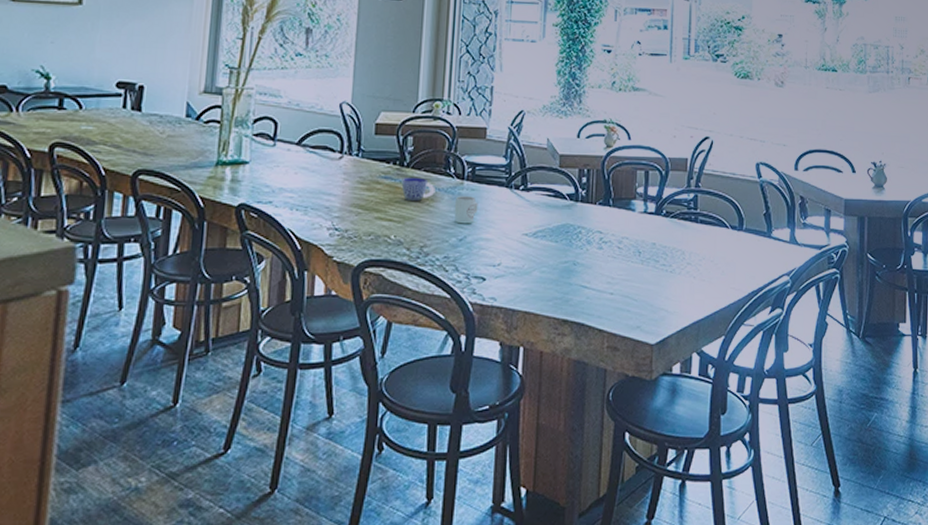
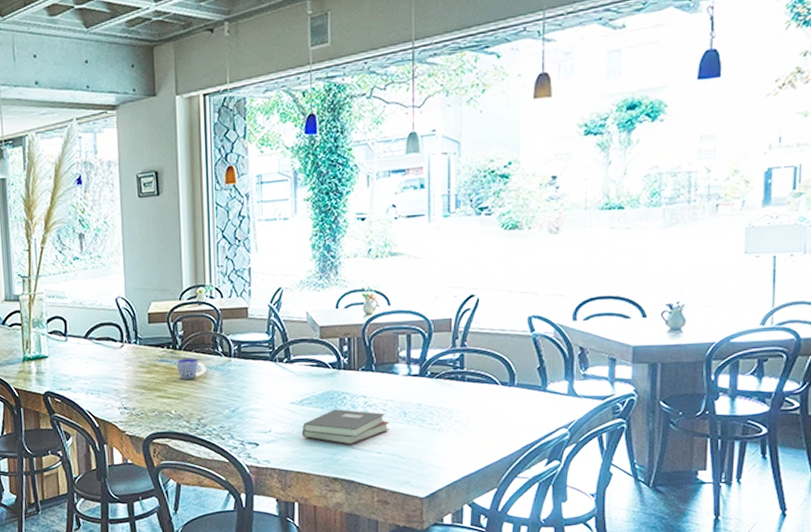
mug: present [454,196,478,224] -> none [225,372,246,397]
hardback book: none [533,244,624,284] -> present [302,409,390,445]

